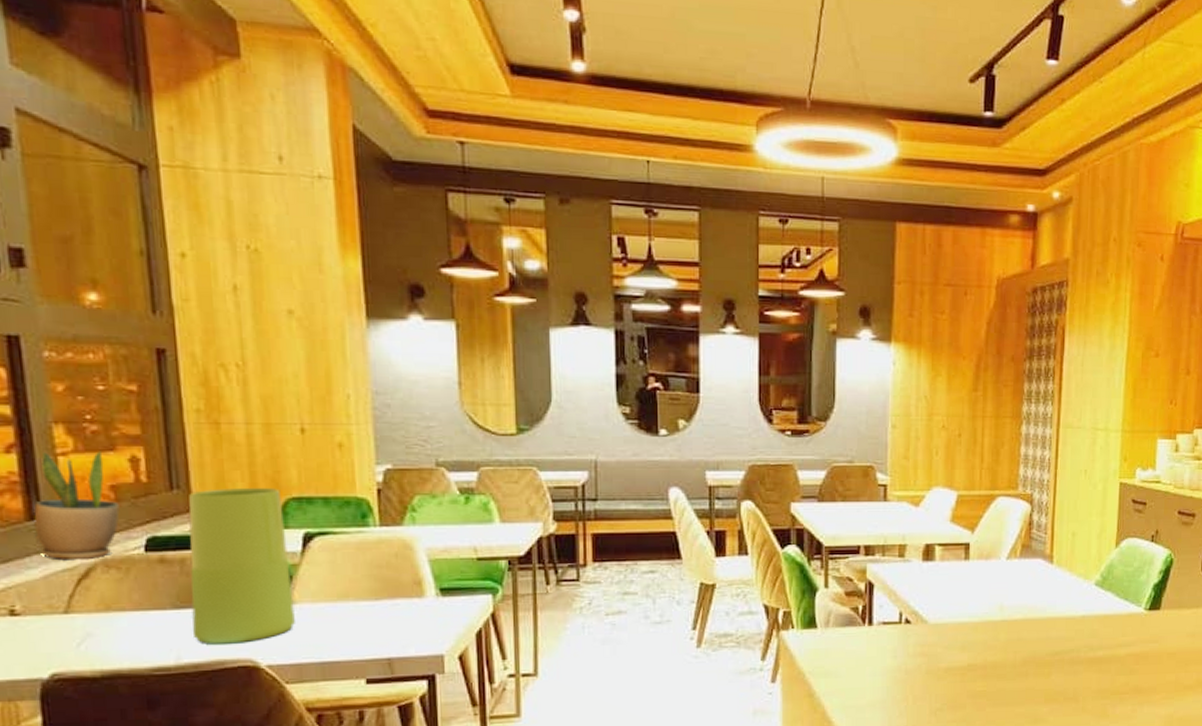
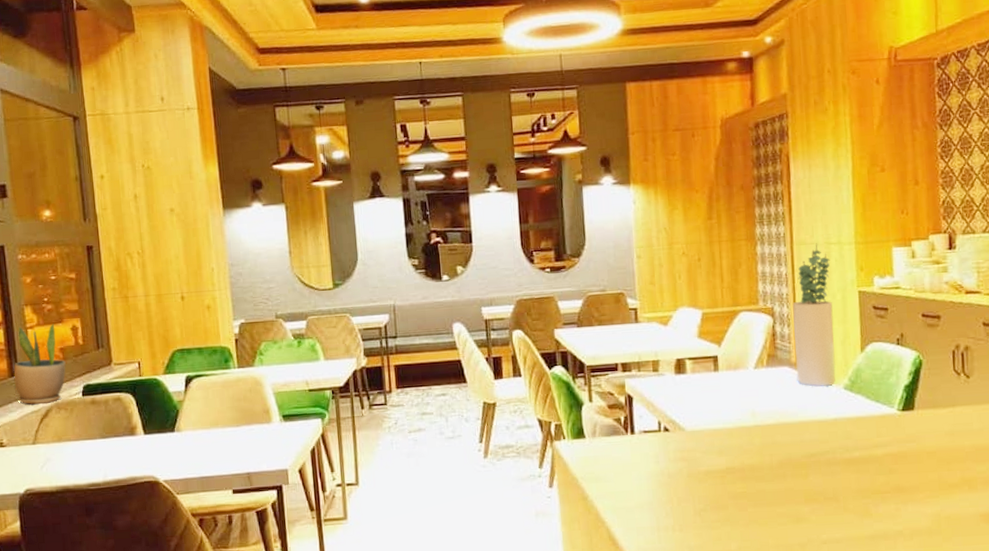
vase: present [188,487,295,644] -> none [109,343,182,465]
vase: none [1049,427,1095,581] -> present [792,243,836,387]

